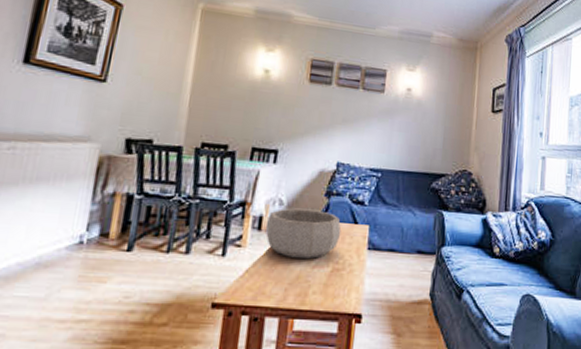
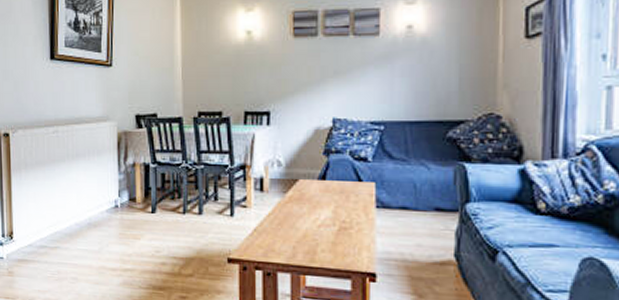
decorative bowl: present [266,208,342,259] -> none [268,168,345,218]

